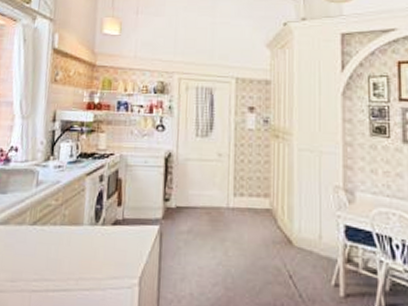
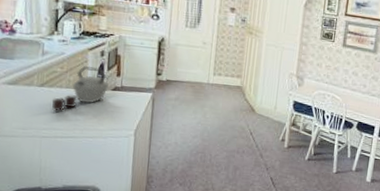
kettle: none [44,195,108,256] -> present [52,66,109,111]

